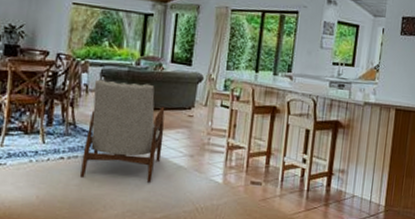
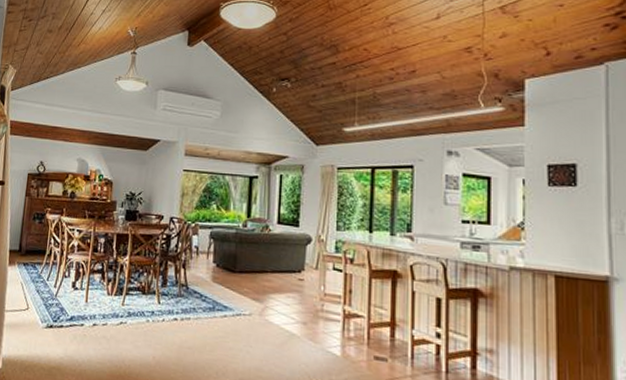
armchair: present [80,79,165,183] -> none [193,241,274,350]

